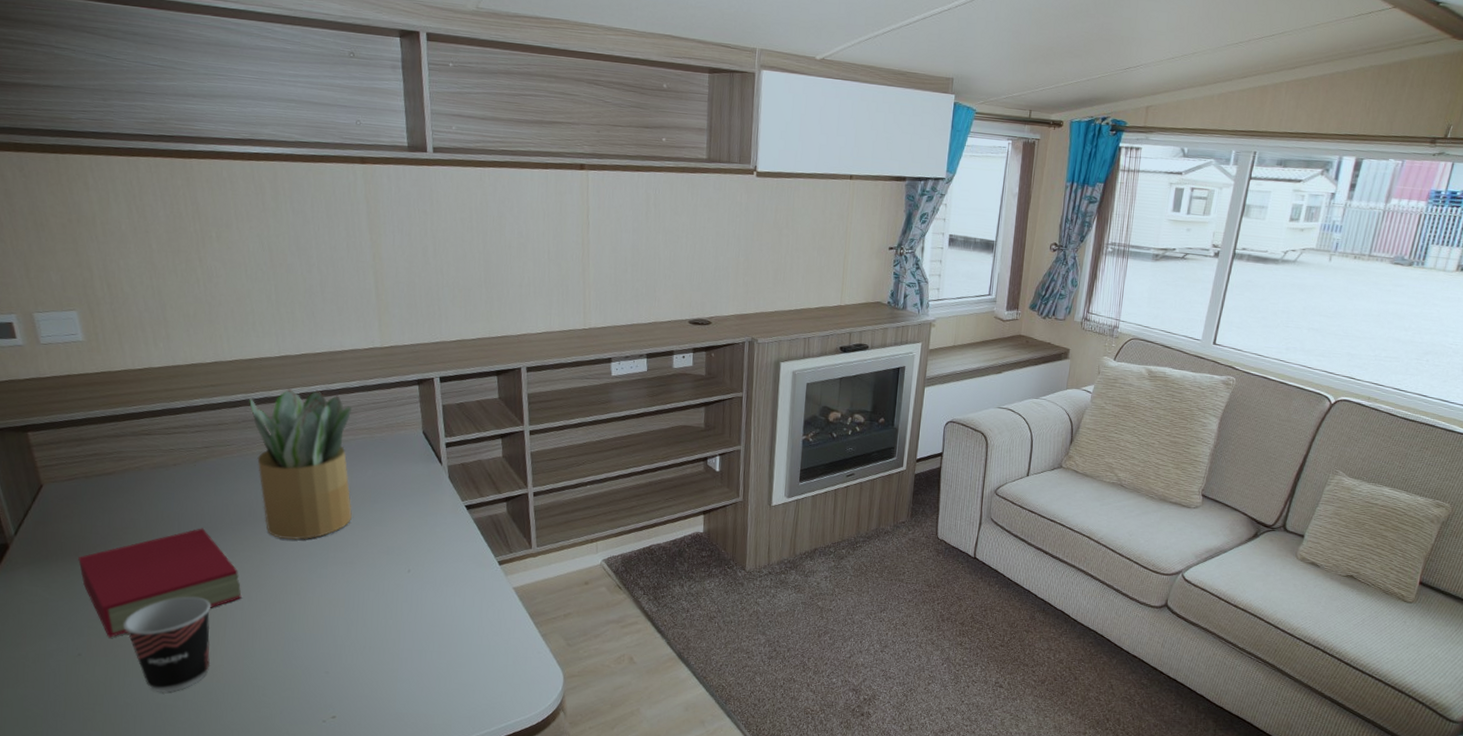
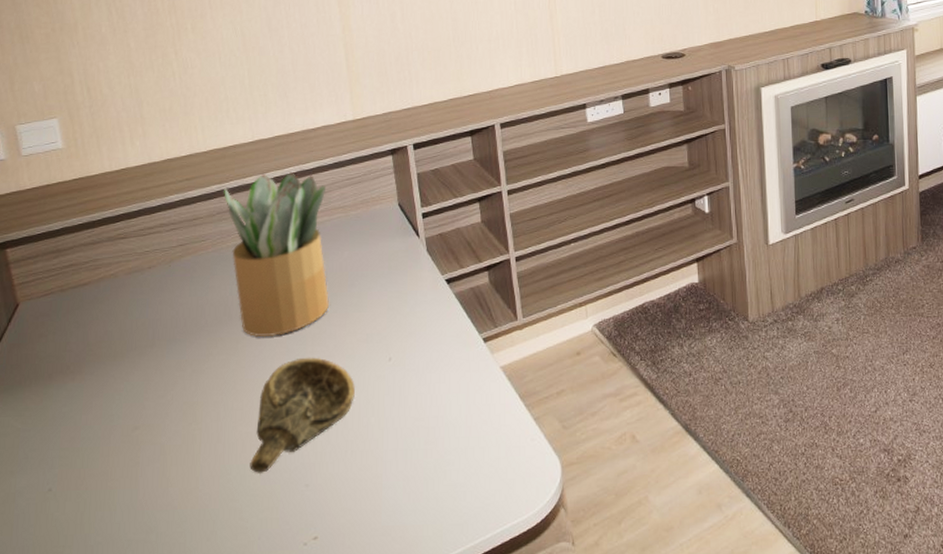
book: present [78,528,242,638] -> none [52,333,217,467]
cup: present [124,596,210,693] -> none [96,411,185,527]
decorative bowl: none [273,561,375,658] -> present [250,357,355,473]

